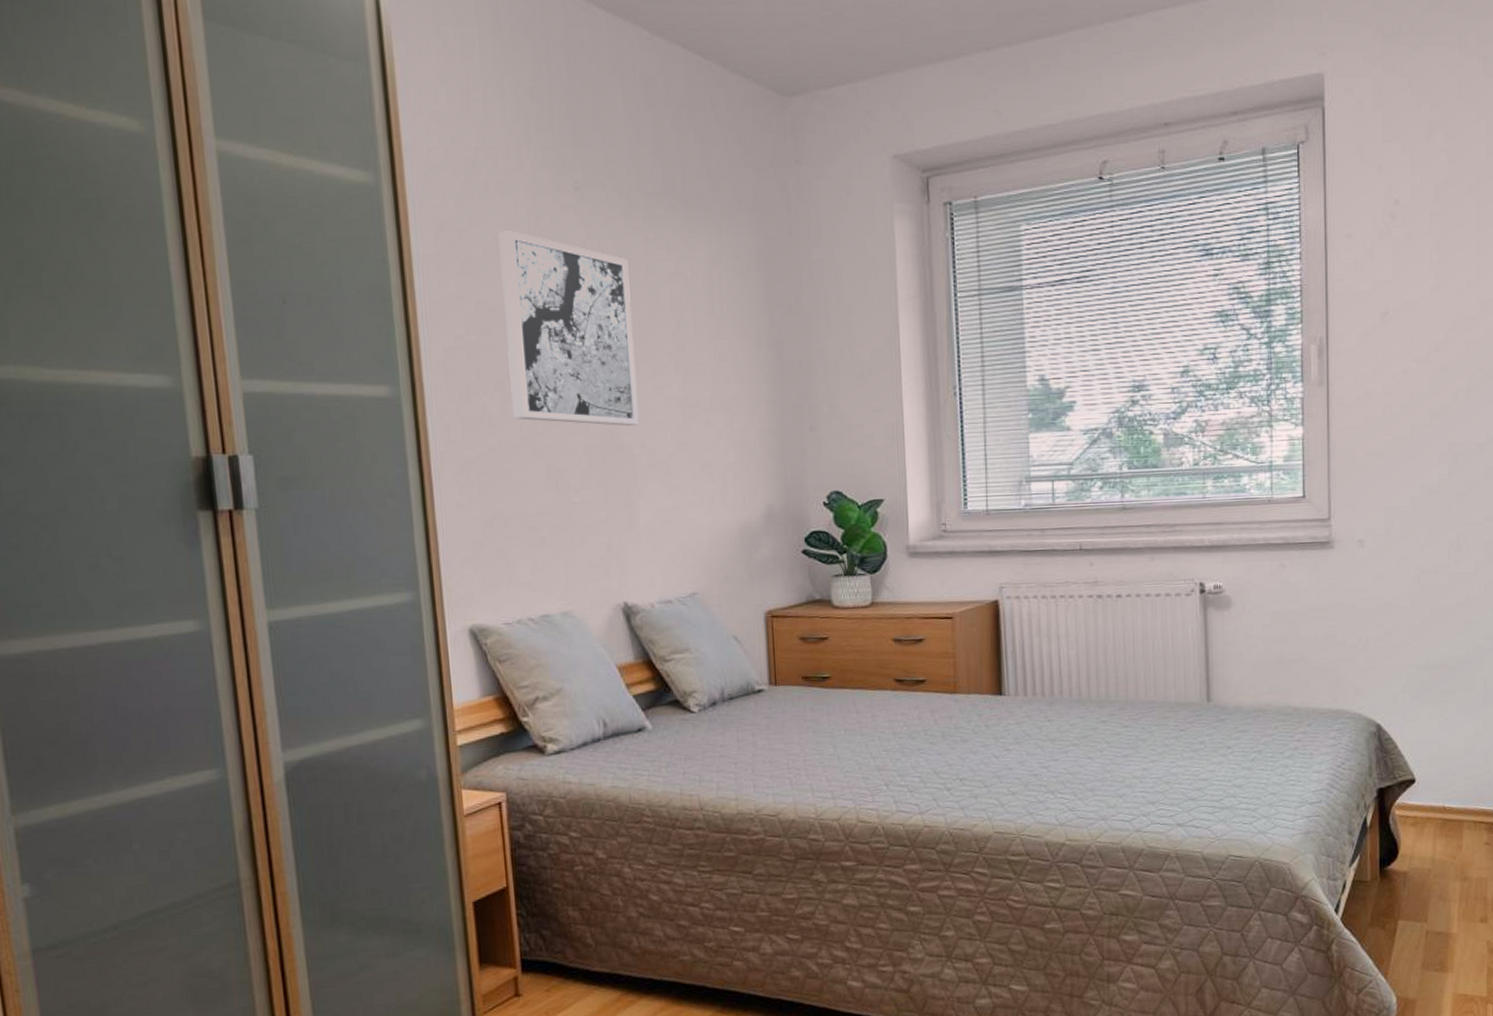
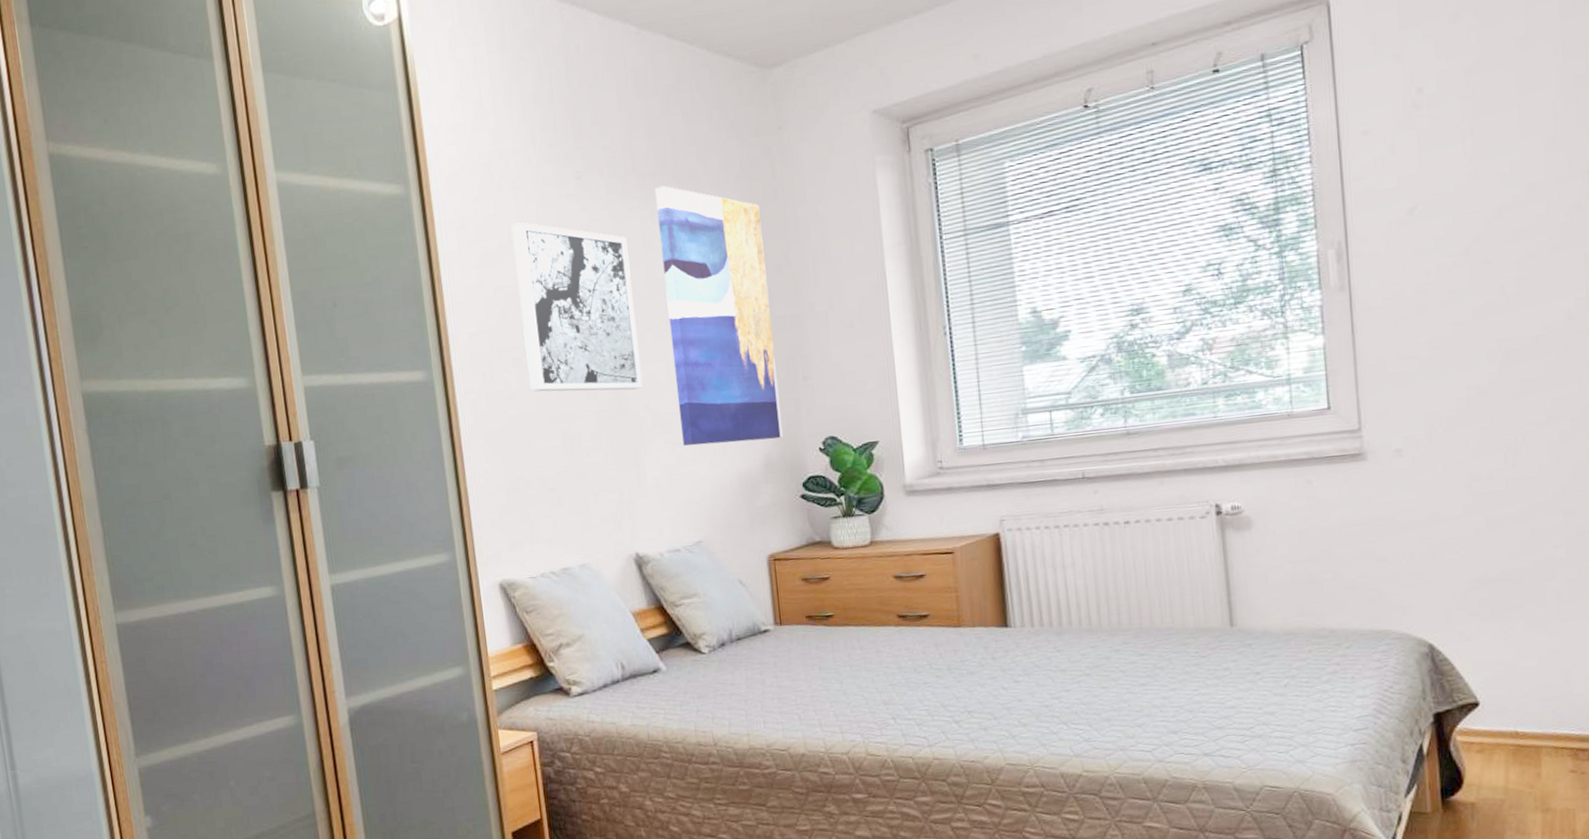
wall art: none [661,208,787,491] -> present [655,185,784,446]

